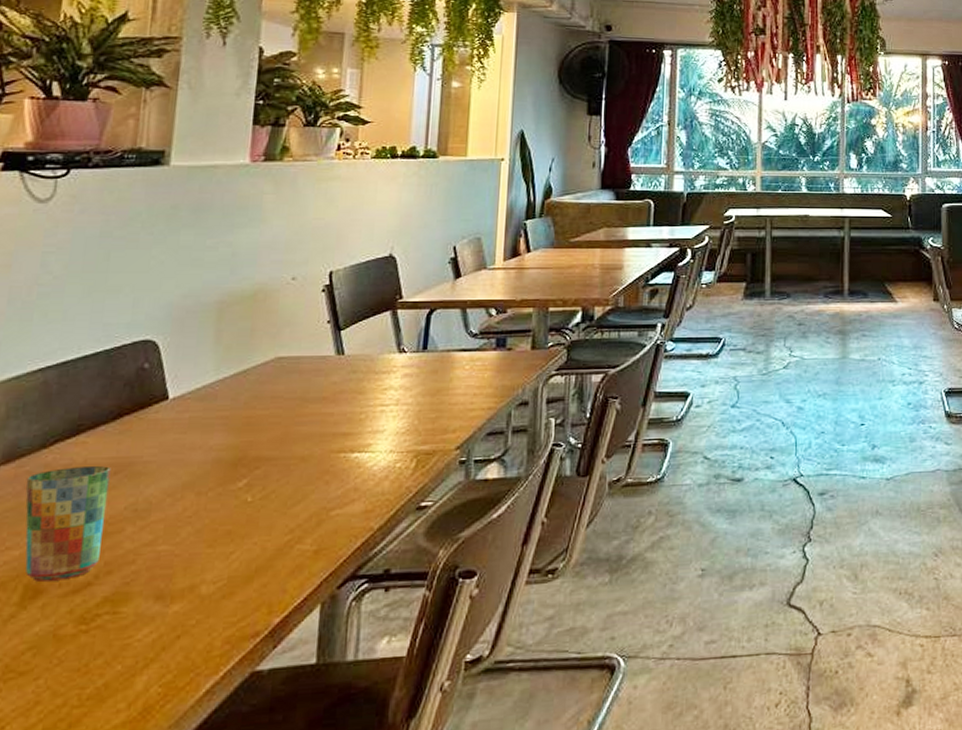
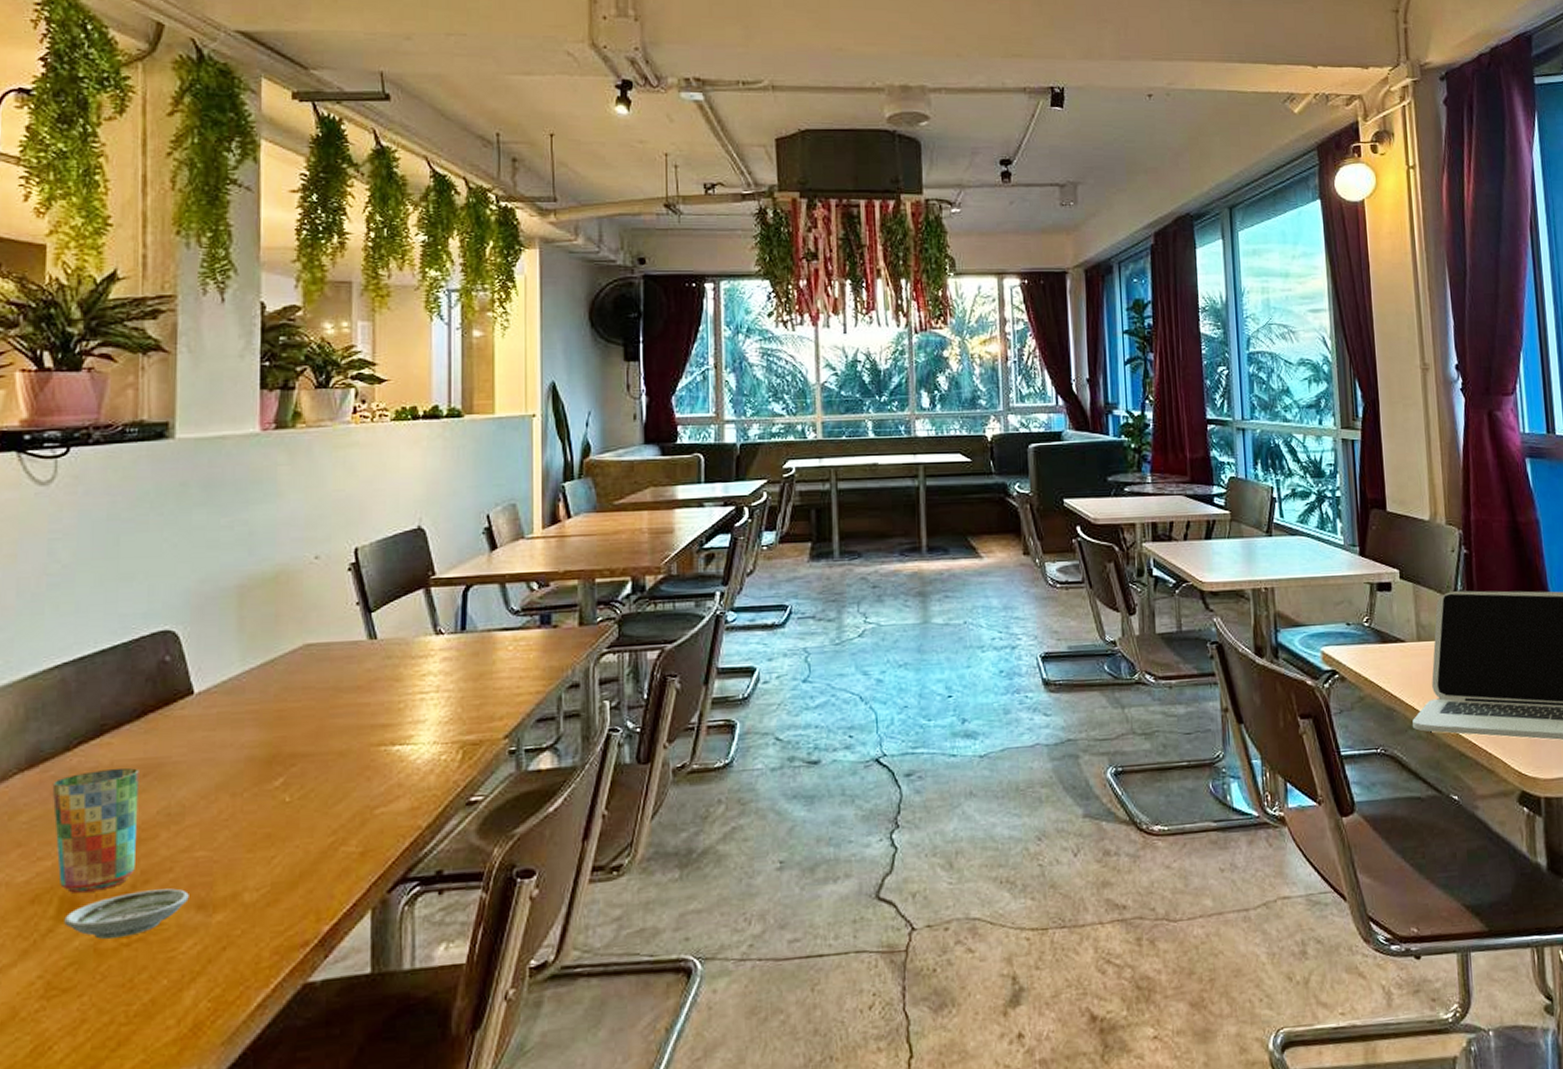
saucer: none [27,579,149,626] -> present [64,888,189,940]

